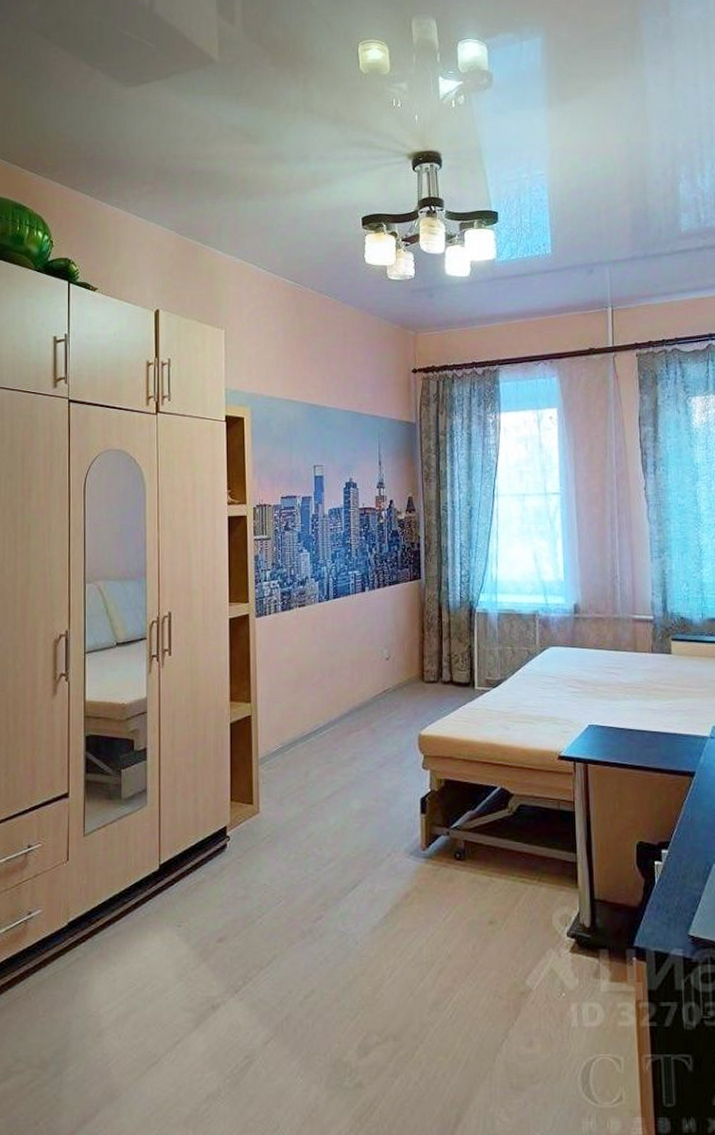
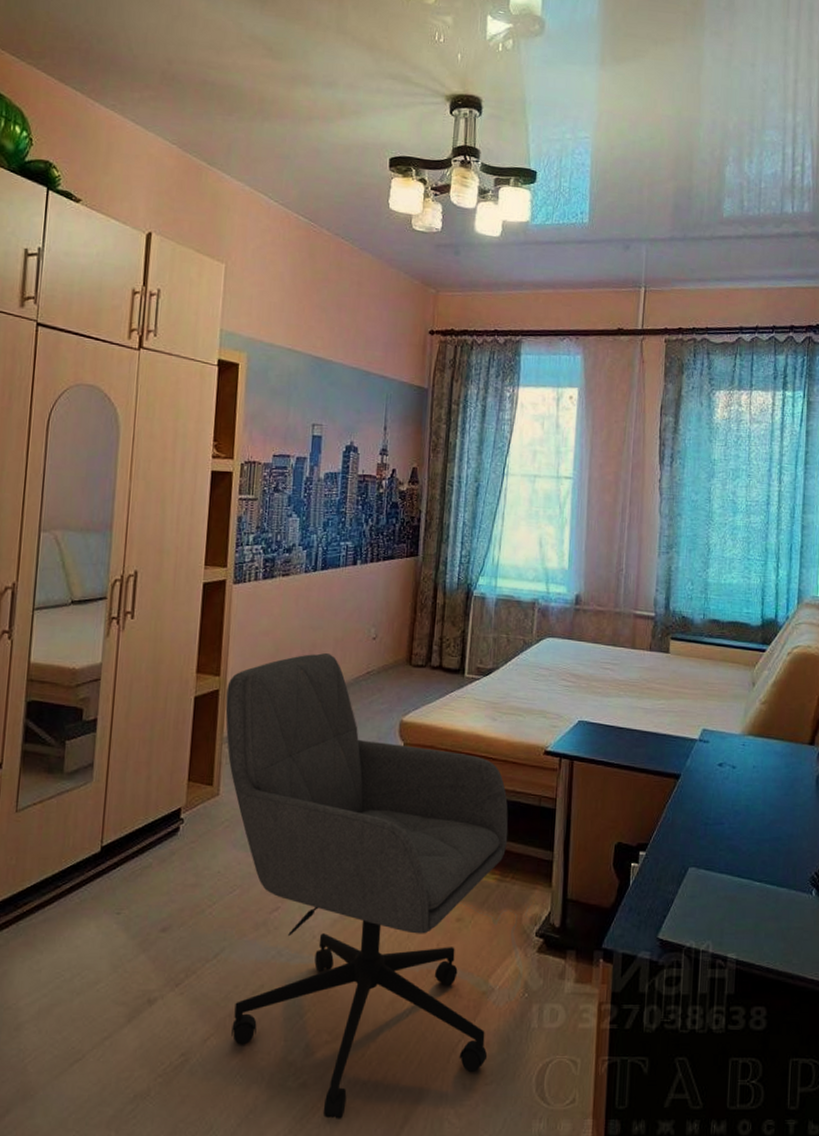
office chair: none [258,676,532,1118] -> present [225,653,509,1119]

